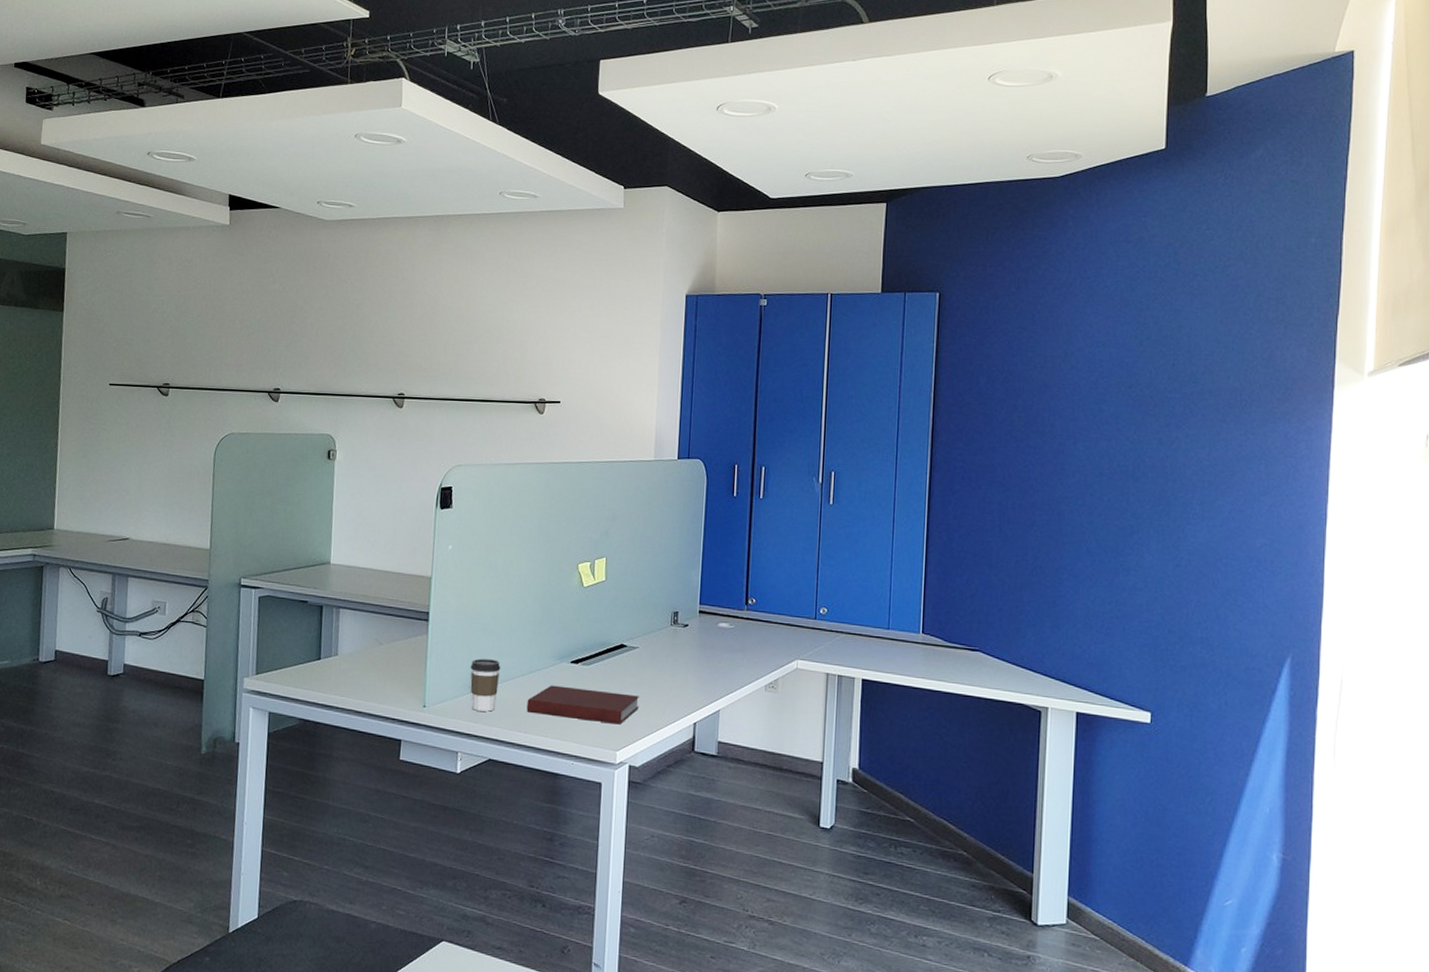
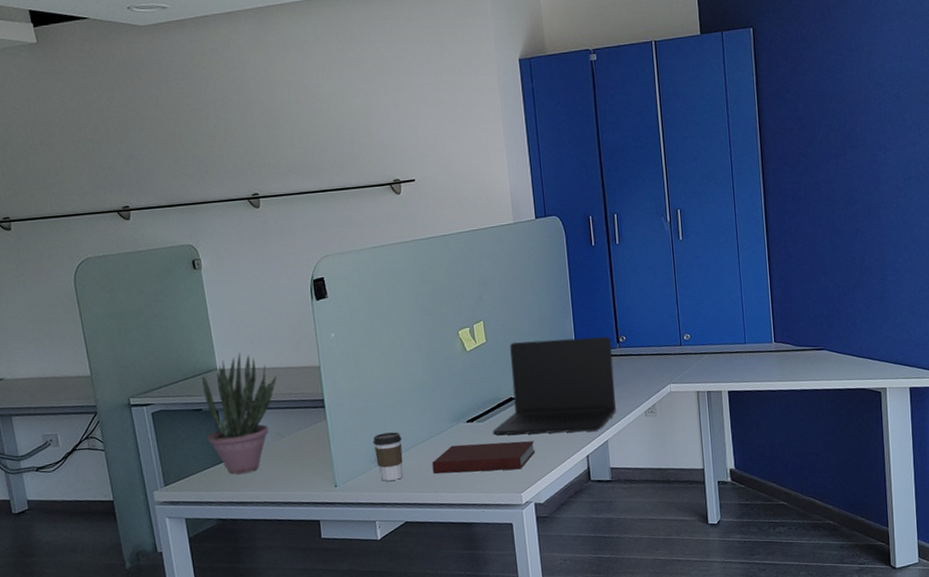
potted plant: none [306,550,387,677] -> present [201,353,277,475]
laptop: none [597,585,739,697] -> present [493,337,616,436]

